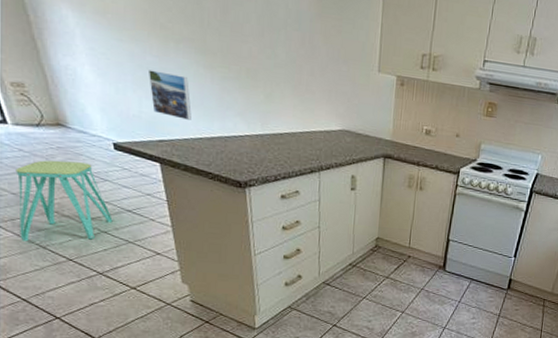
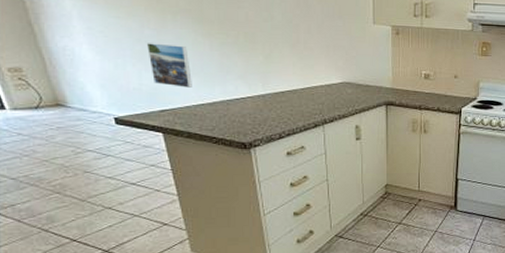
stool: present [16,160,113,242] -> none [15,140,117,227]

